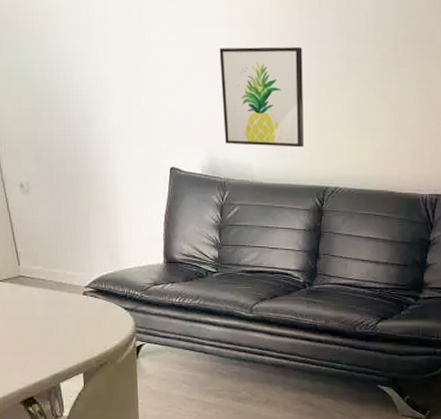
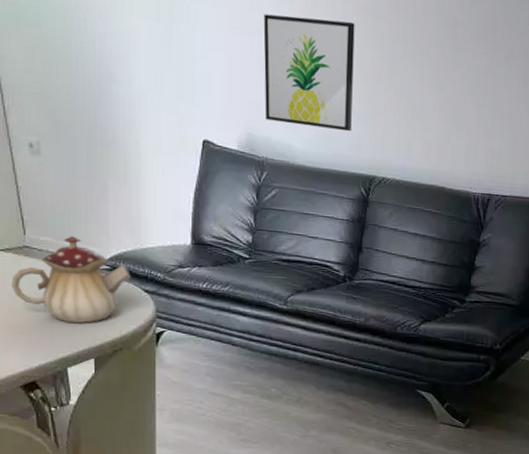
teapot: none [9,264,112,341] -> present [11,236,131,323]

